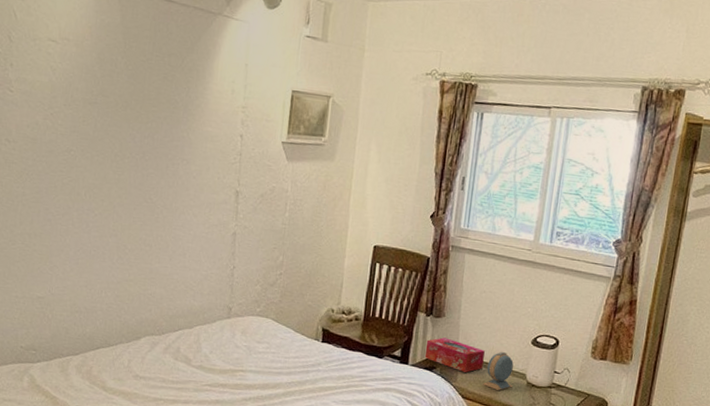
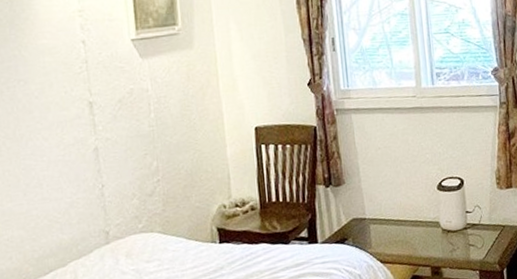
tissue box: present [424,337,485,373] -> none [331,205,395,236]
alarm clock: present [483,351,514,390] -> none [399,204,429,246]

